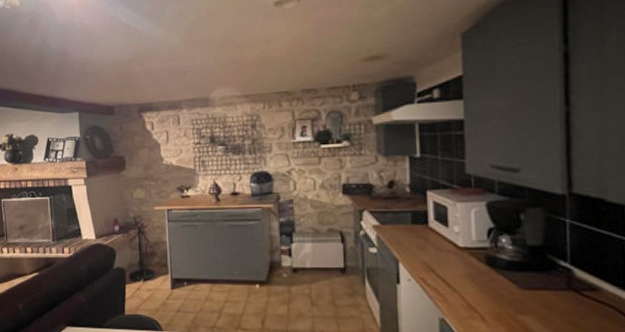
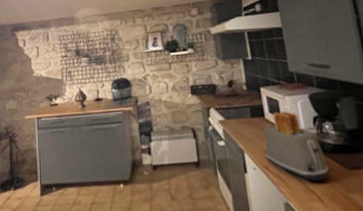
toaster: none [424,219,498,299] -> present [264,111,329,182]

